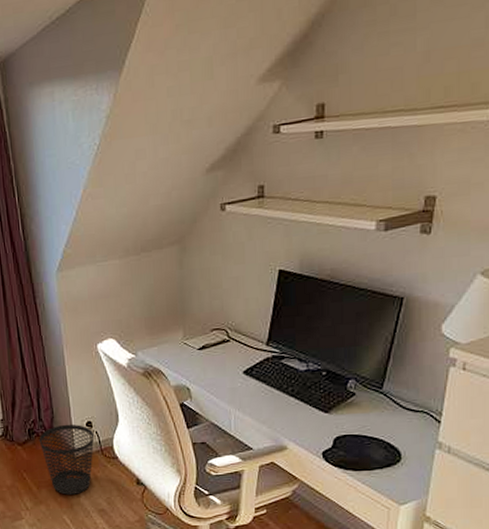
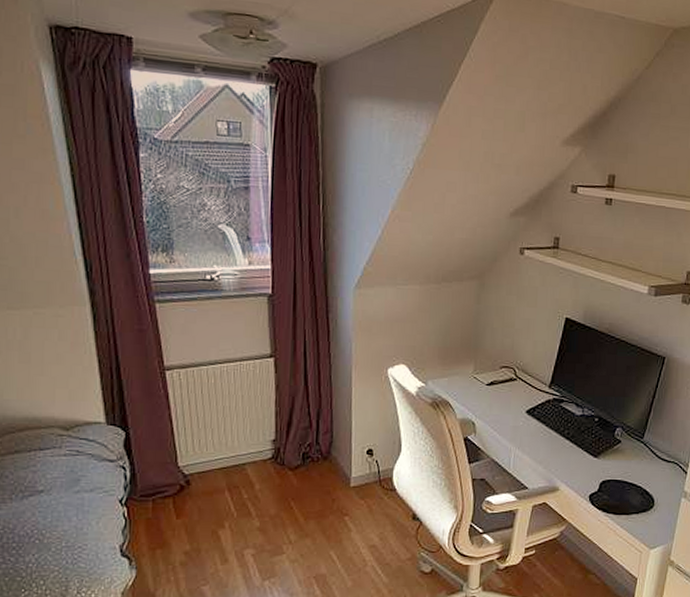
wastebasket: present [39,424,95,495] -> none [313,450,374,528]

